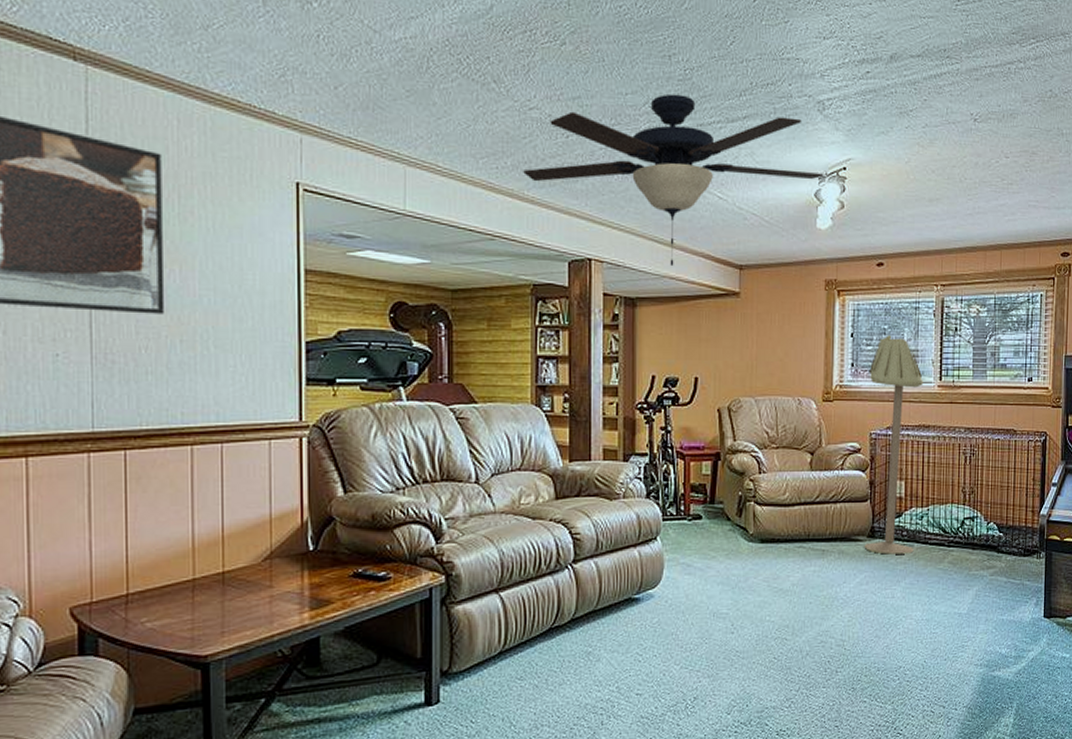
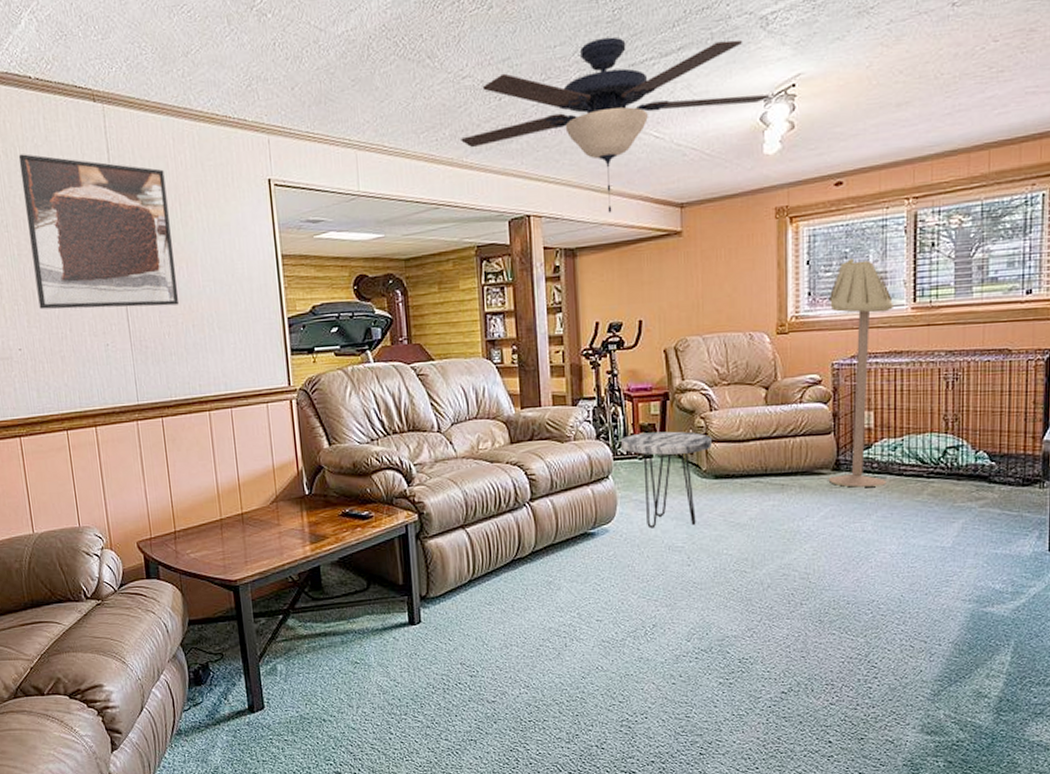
side table: none [670,492,759,594] -> present [620,431,712,529]

